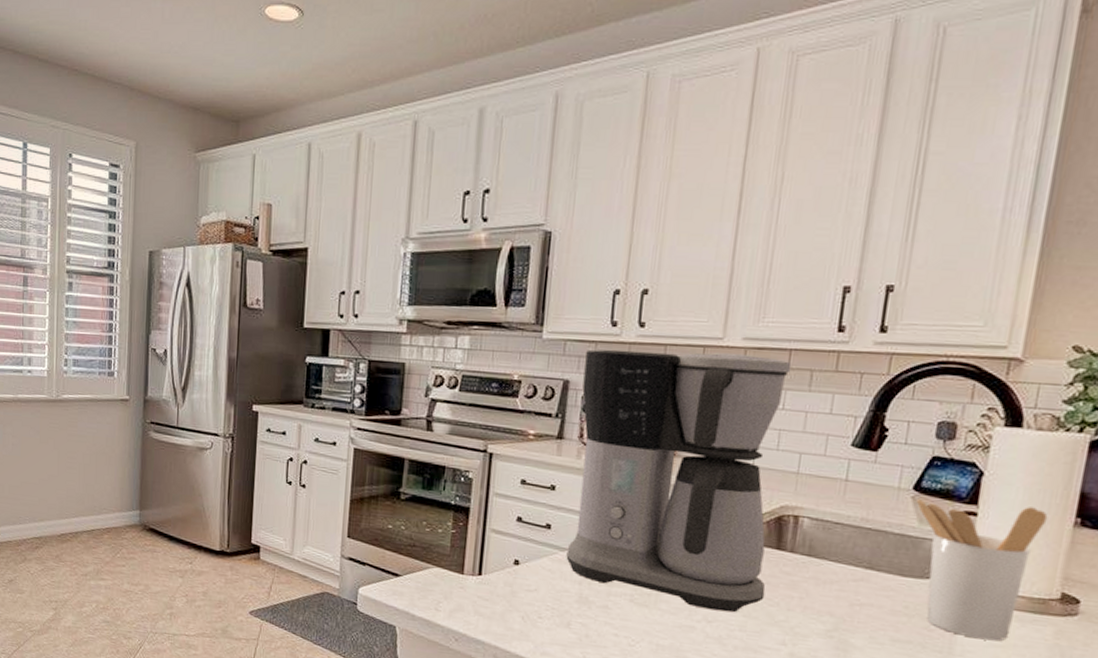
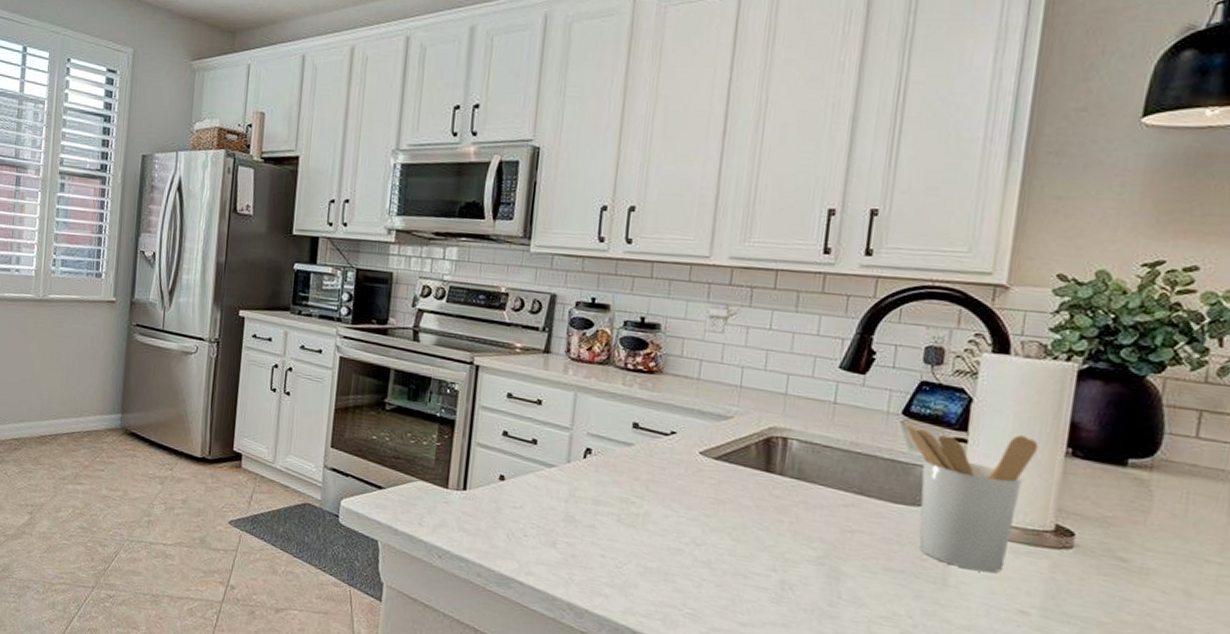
coffee maker: present [566,349,792,613] -> none [552,264,778,536]

